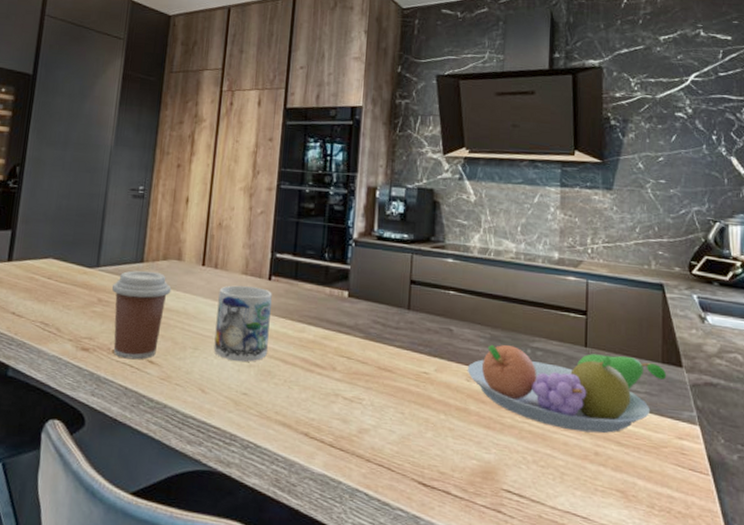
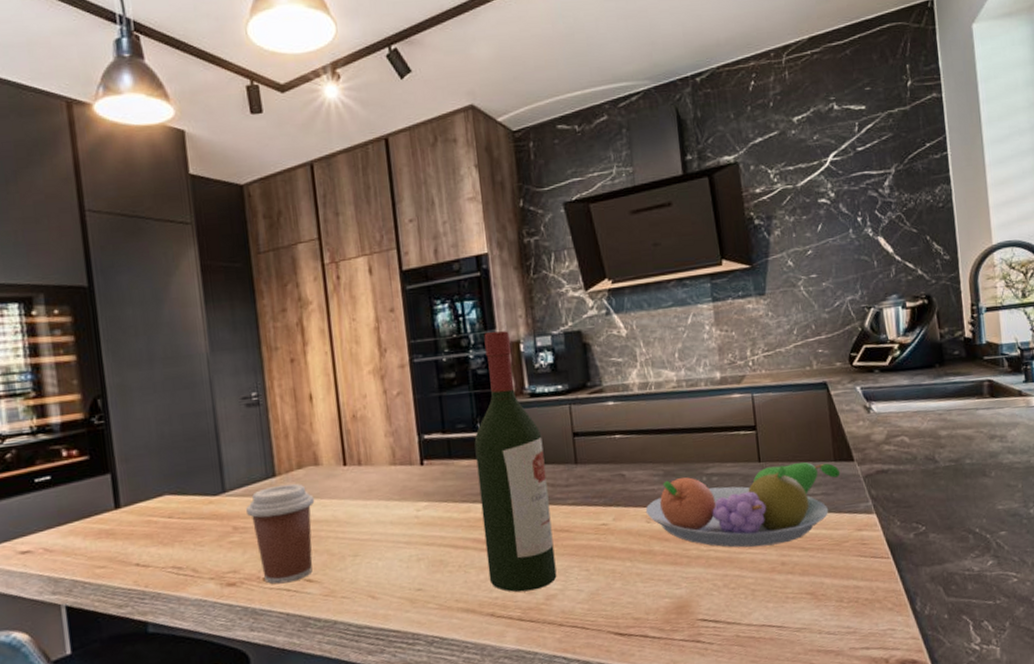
mug: present [213,285,272,362] -> none [368,475,435,559]
wine bottle: none [310,175,382,421] -> present [474,331,557,592]

